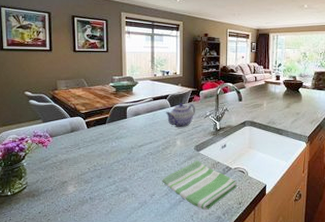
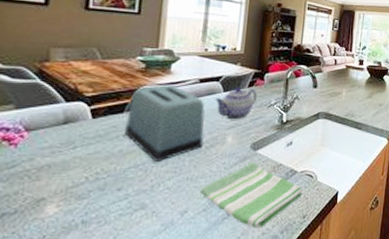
toaster: none [108,103,161,159] -> present [125,85,205,163]

